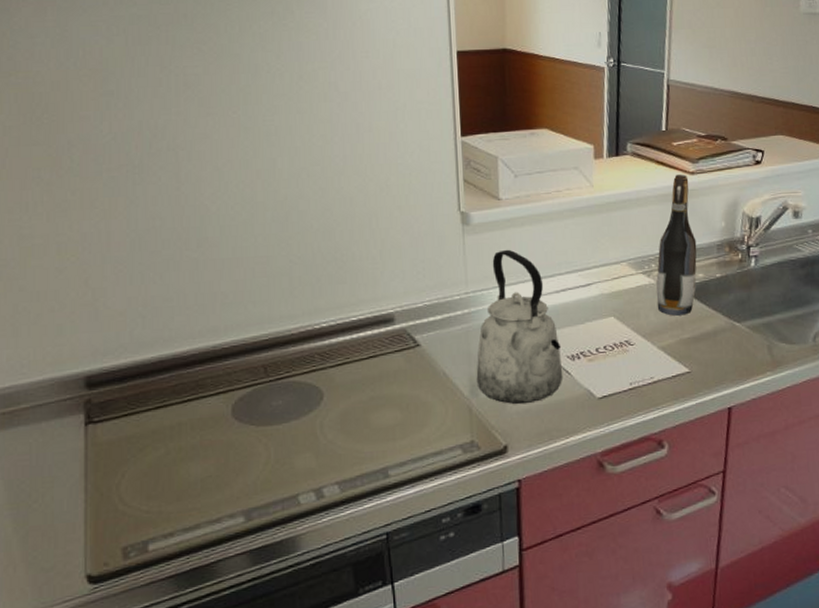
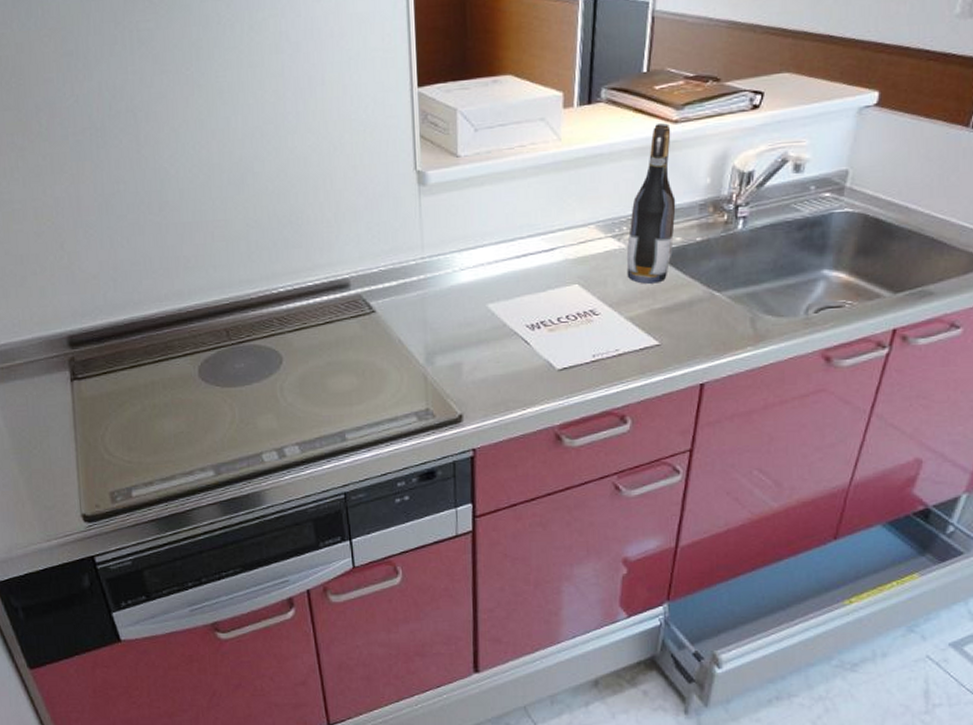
kettle: present [476,249,563,405] -> none [432,211,522,374]

